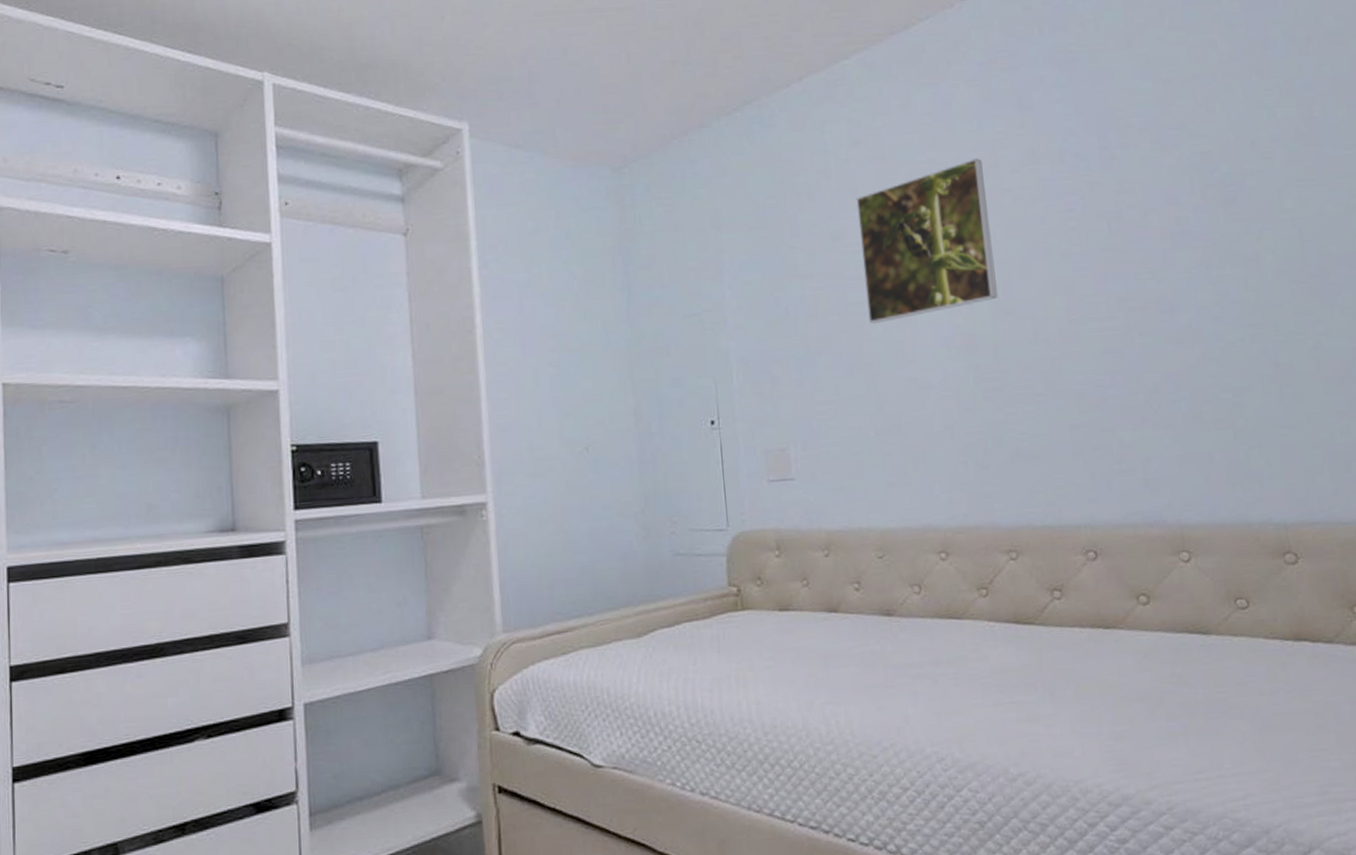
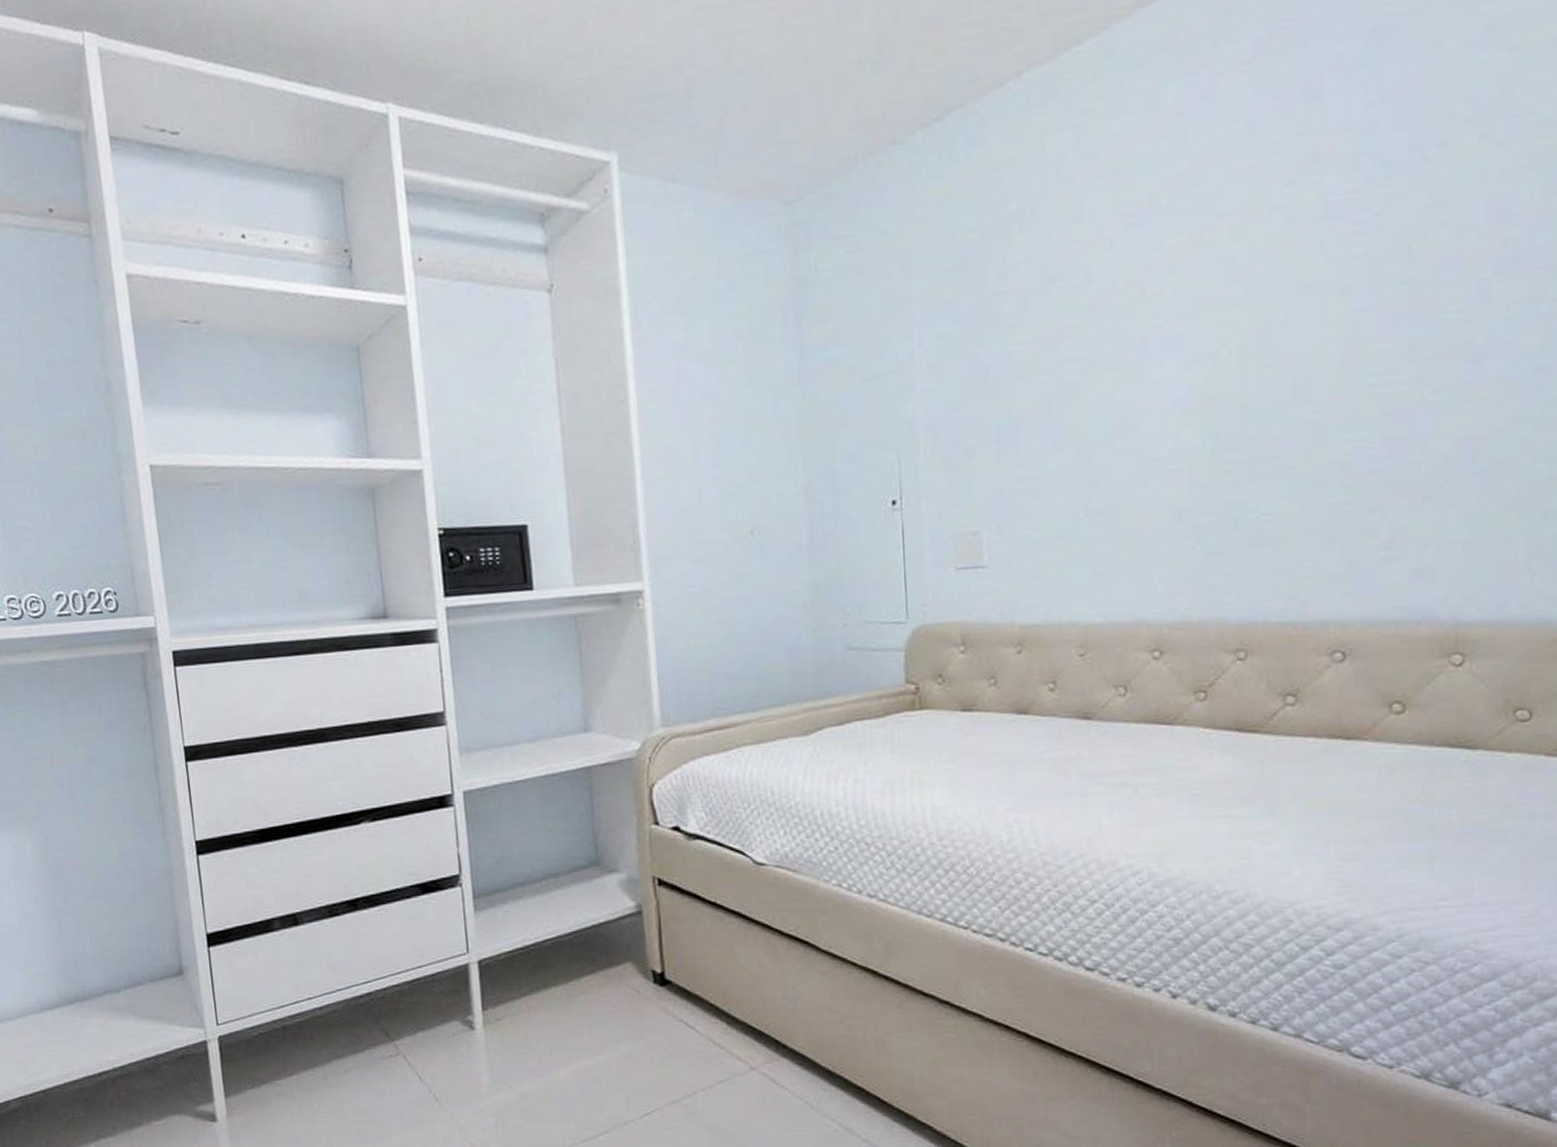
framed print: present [856,158,998,324] -> none [1080,168,1251,384]

